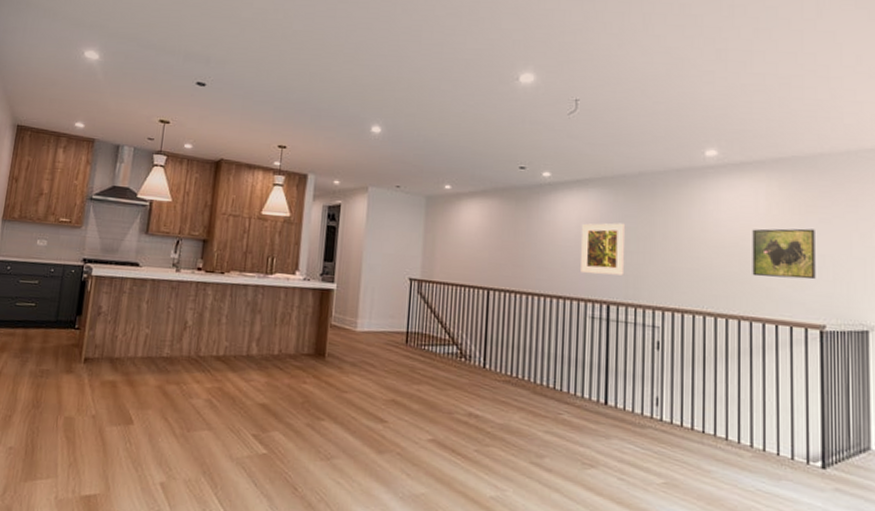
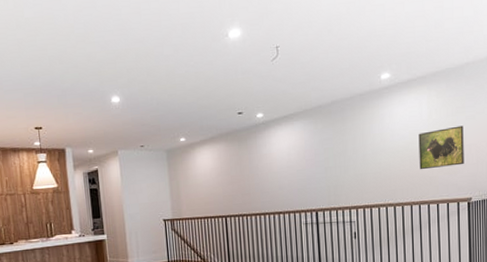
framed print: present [581,222,626,276] -> none [291,145,327,191]

